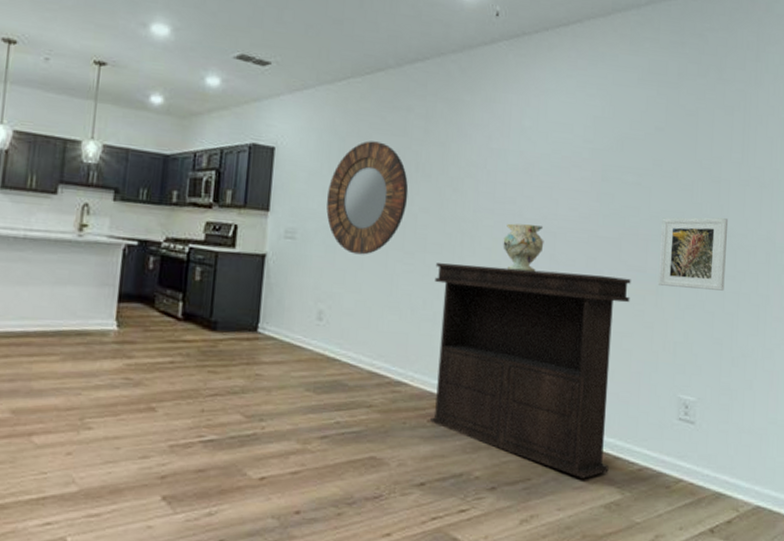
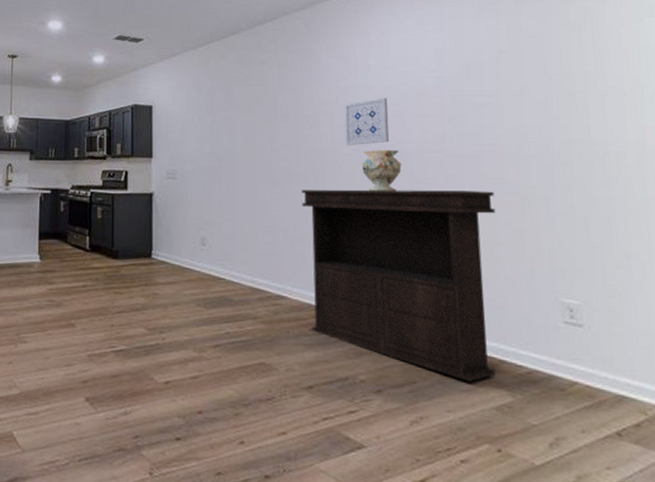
home mirror: present [326,141,409,255] -> none [200,92,270,188]
wall art: none [489,165,539,217] -> present [344,98,390,146]
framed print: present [657,217,728,291] -> none [519,128,596,196]

